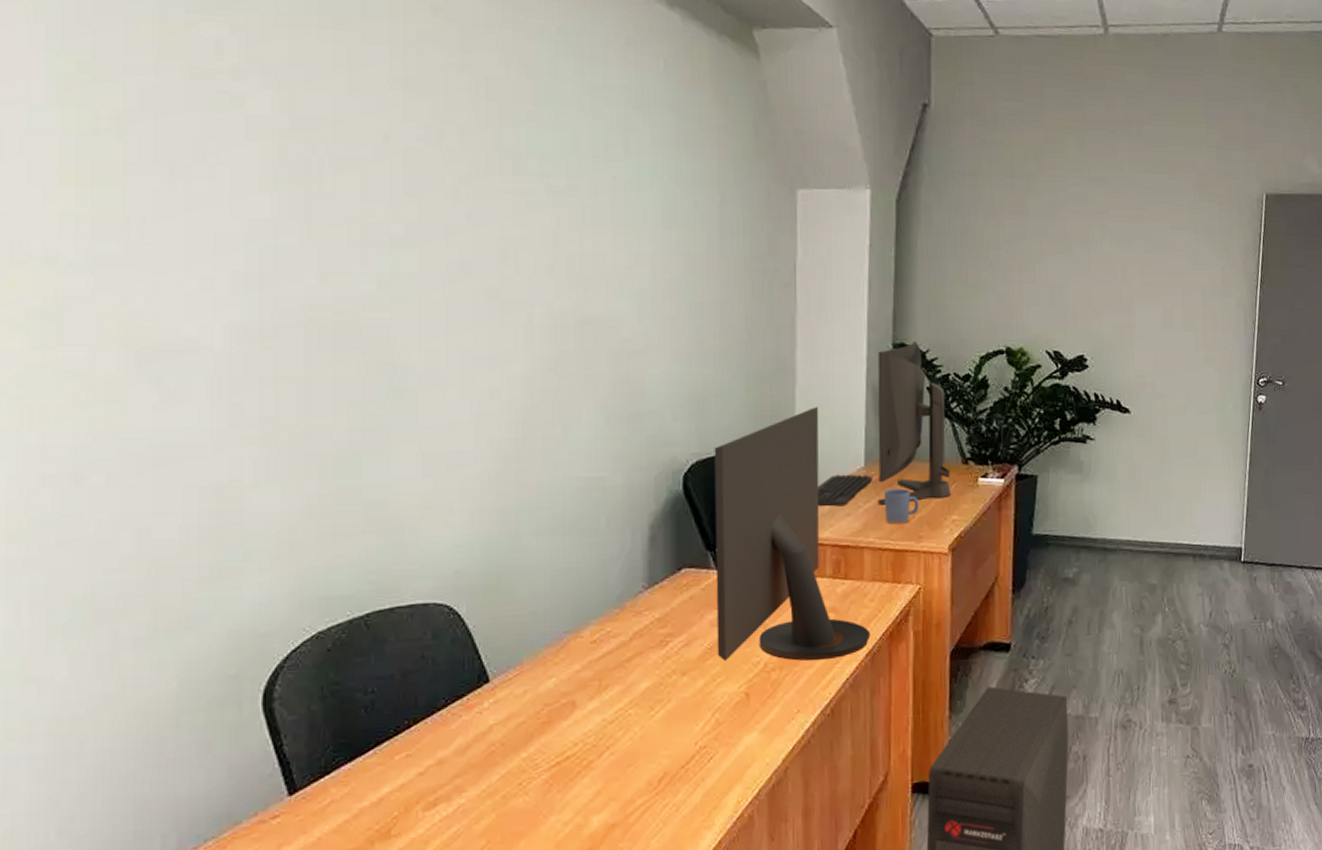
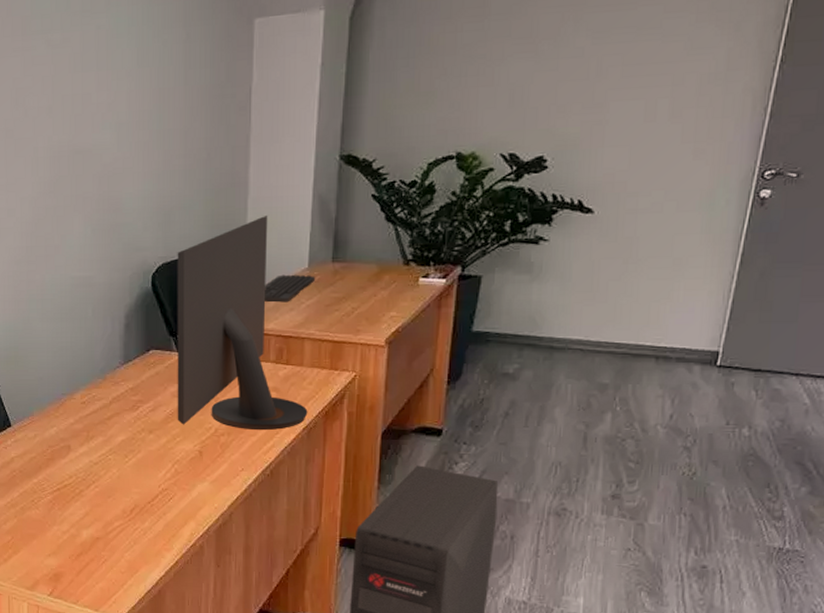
computer monitor: present [877,341,950,505] -> none [319,152,390,302]
mug: present [883,488,920,525] -> none [325,287,359,319]

